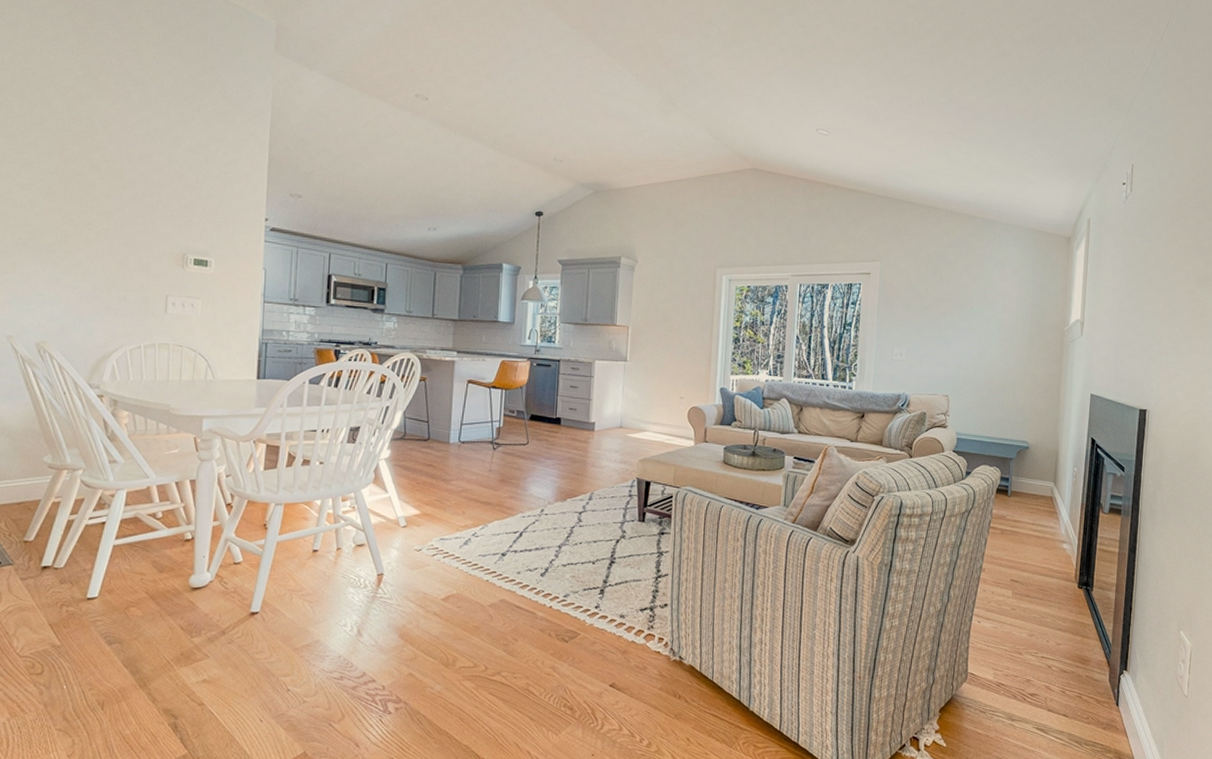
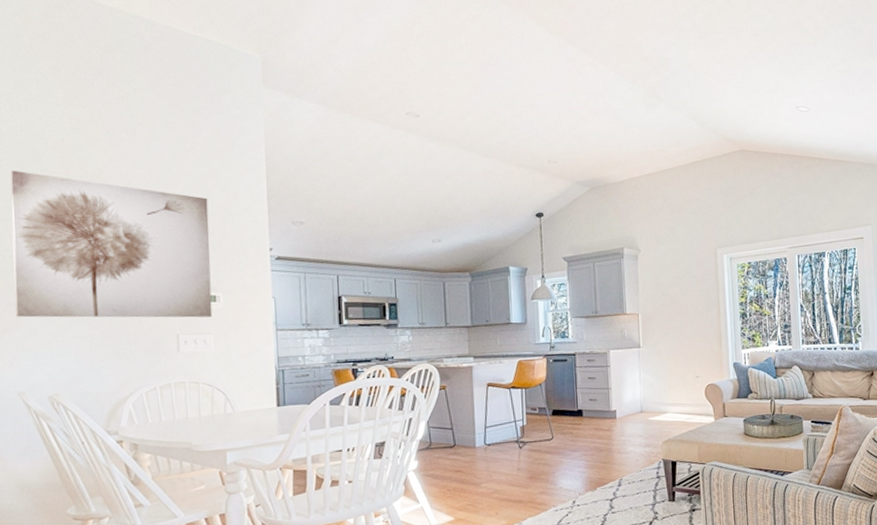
wall art: none [11,112,209,281] -> present [10,170,213,318]

